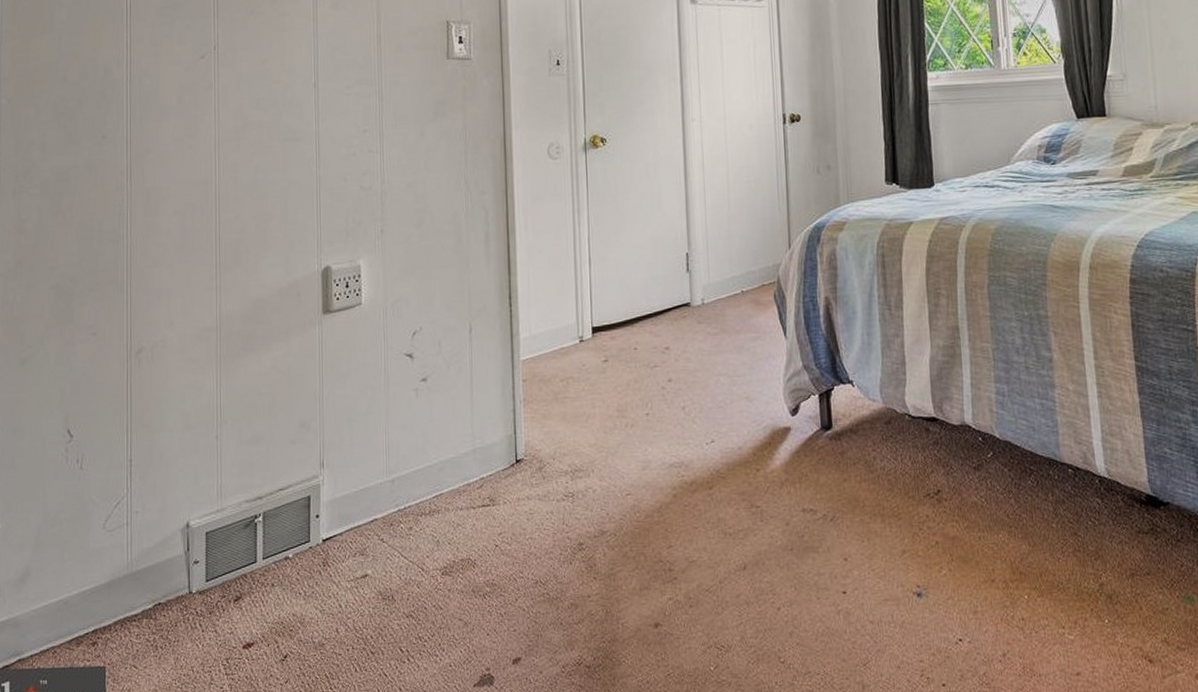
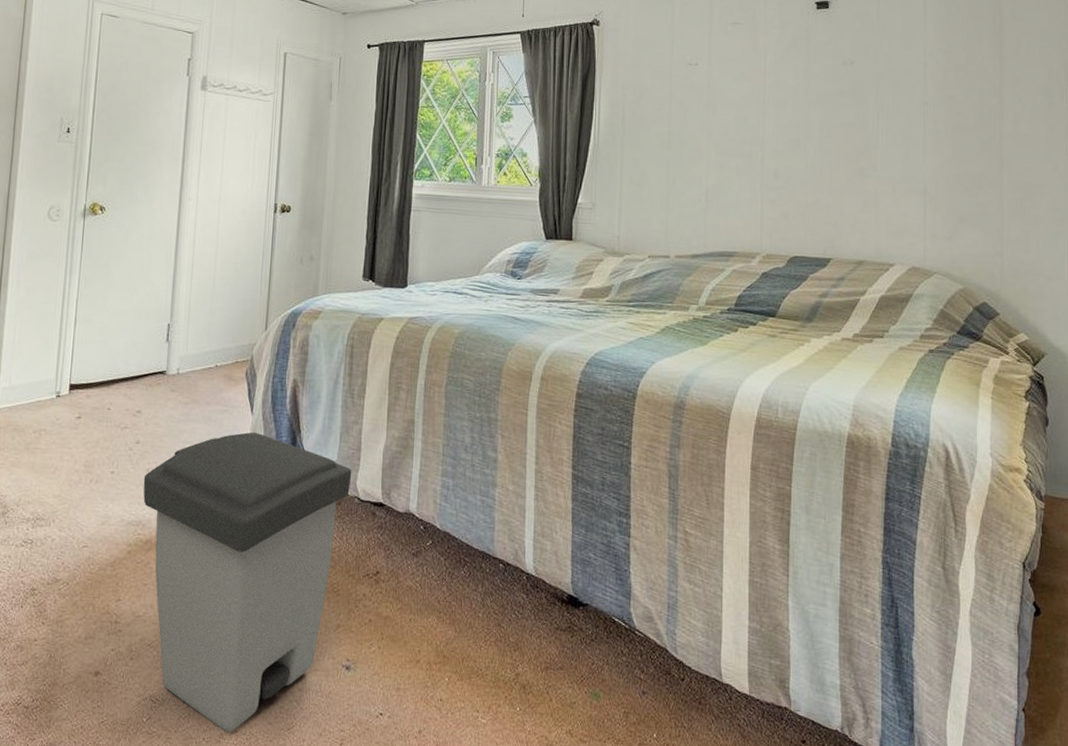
trash can: none [680,356,899,673] -> present [143,432,352,732]

